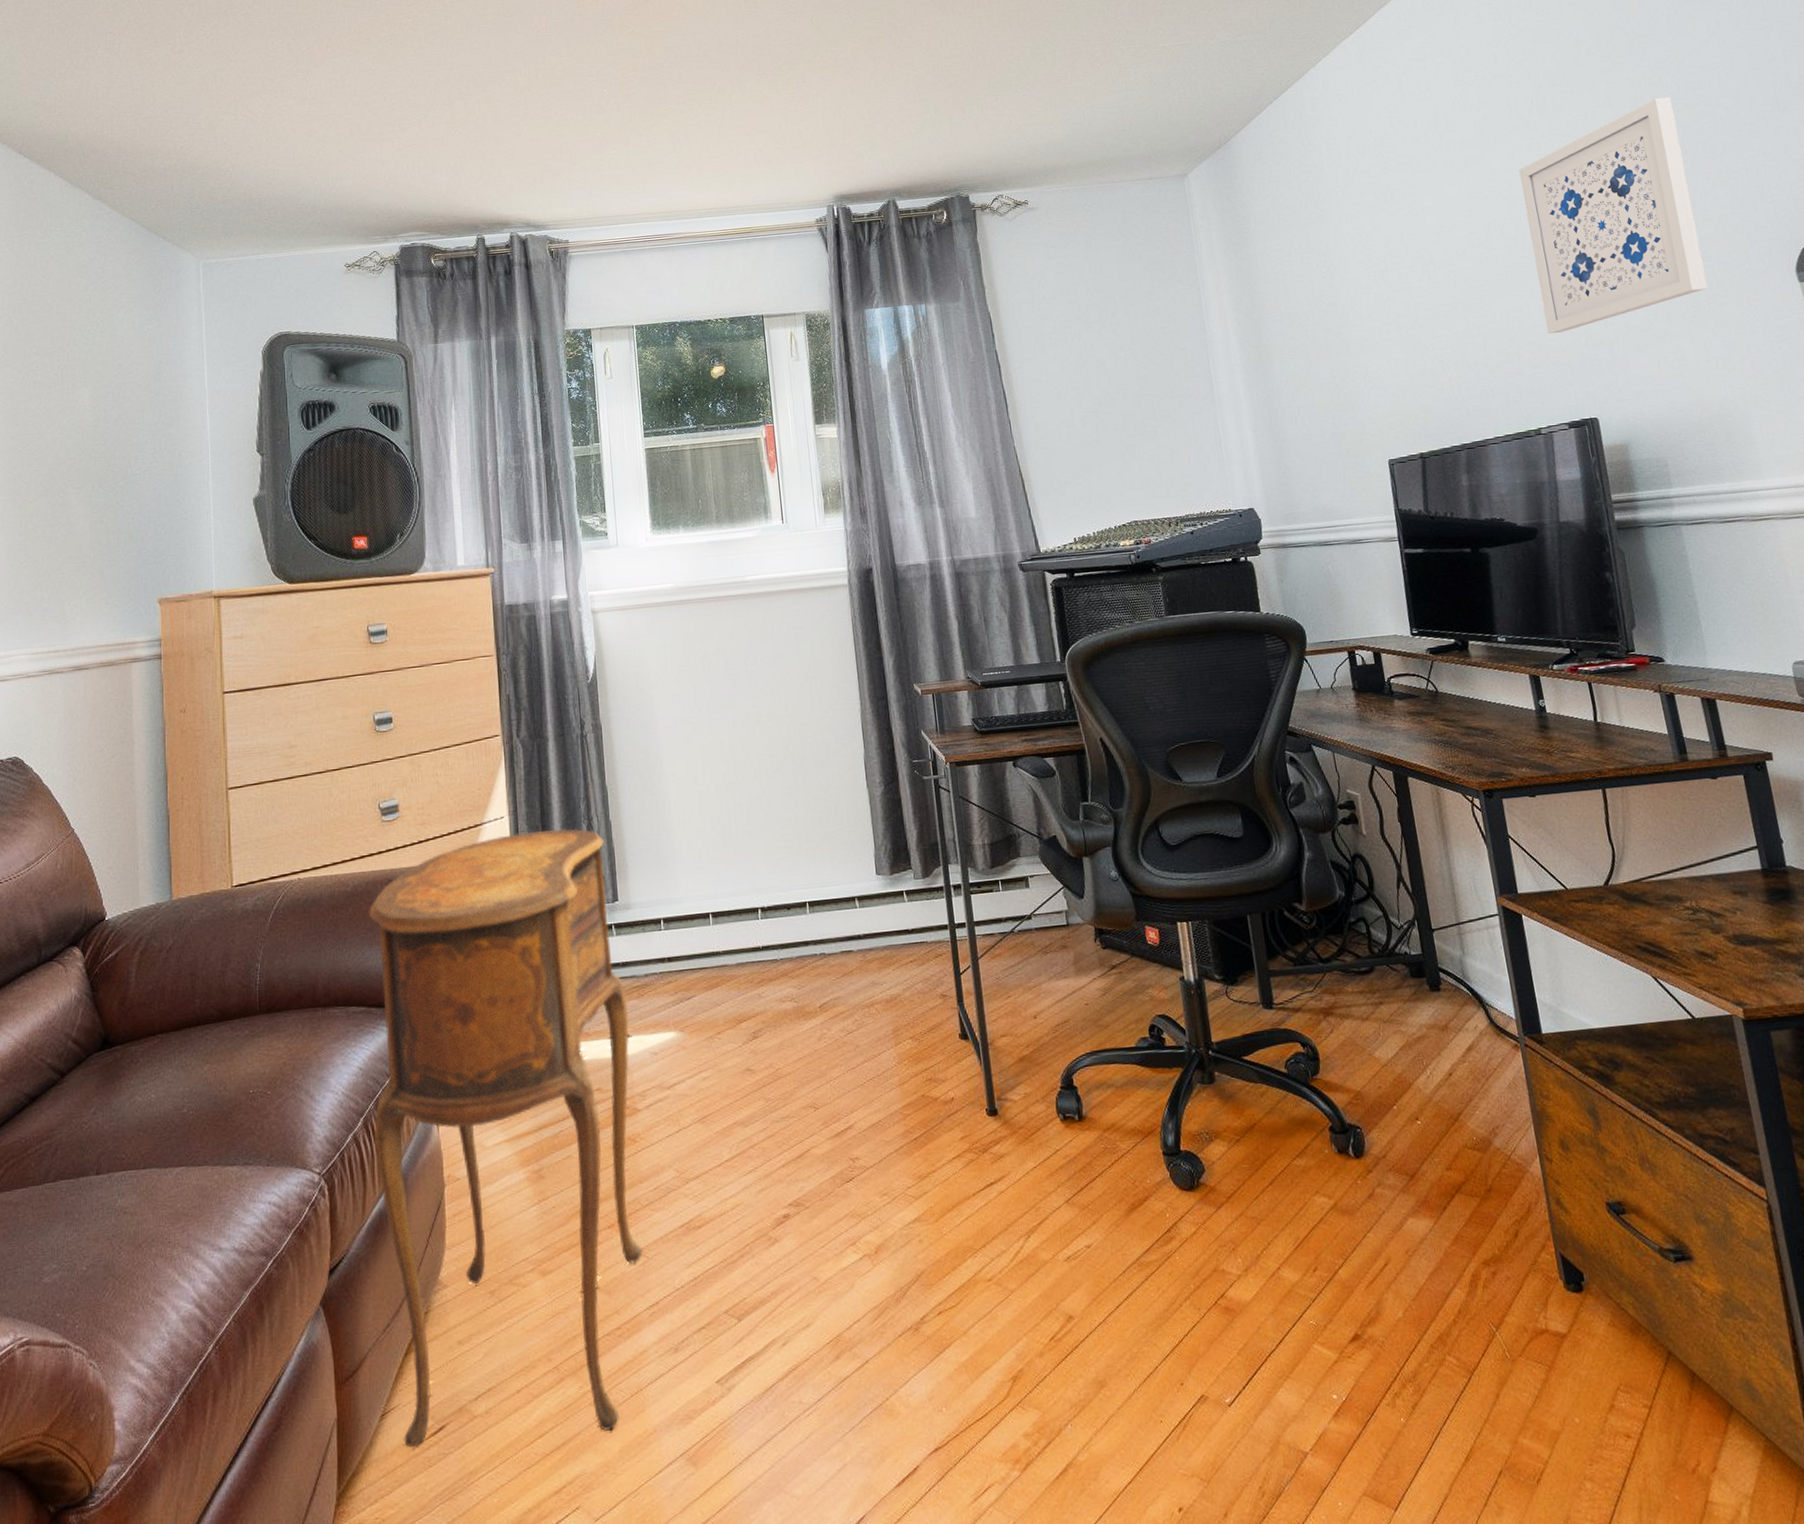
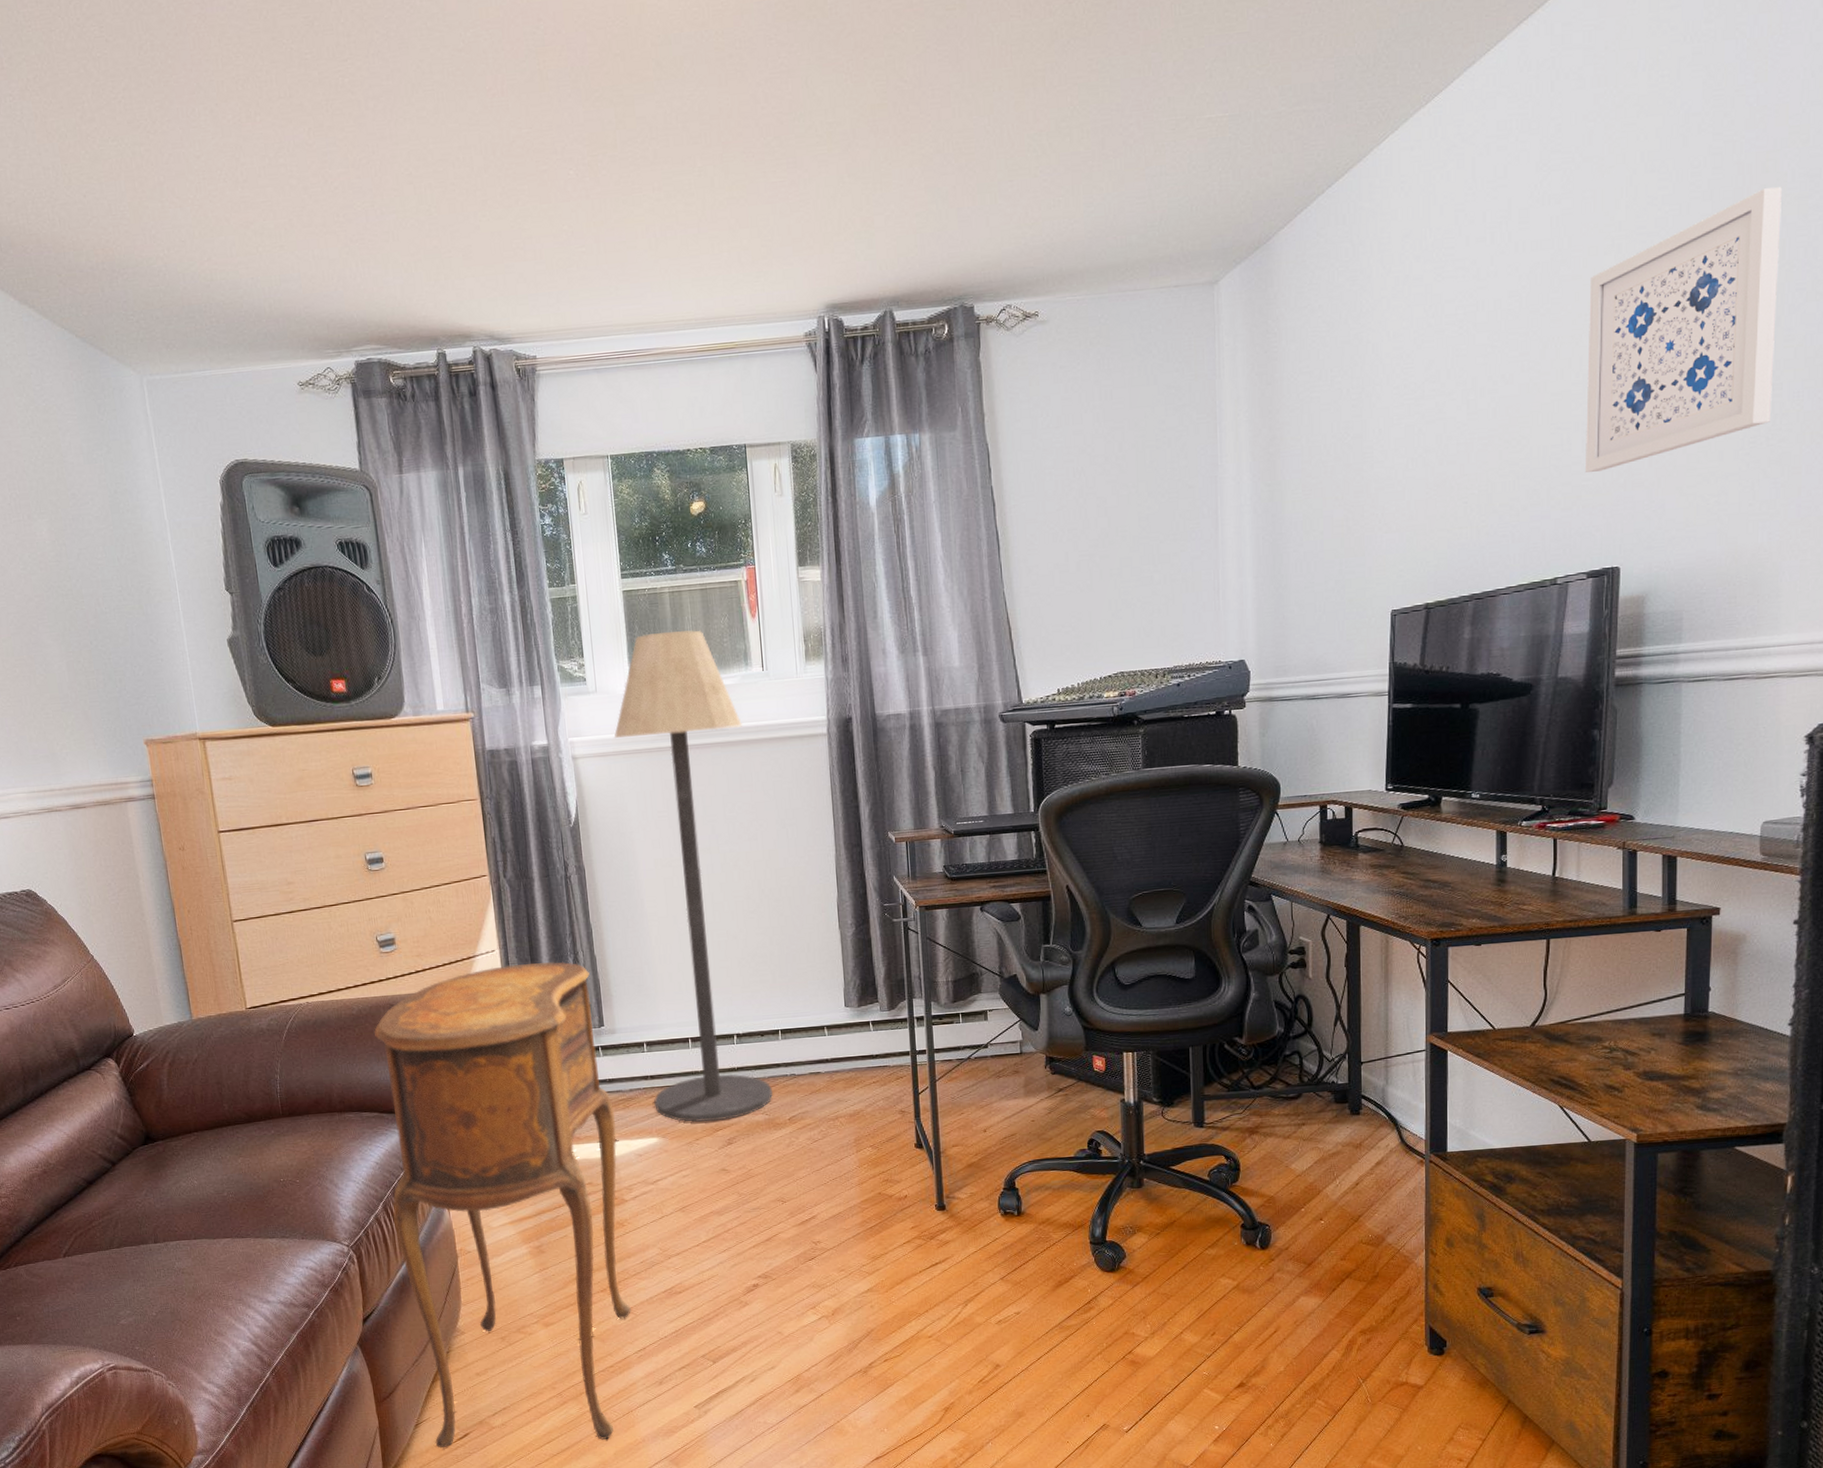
floor lamp: none [634,485,801,1012] -> present [614,630,773,1122]

